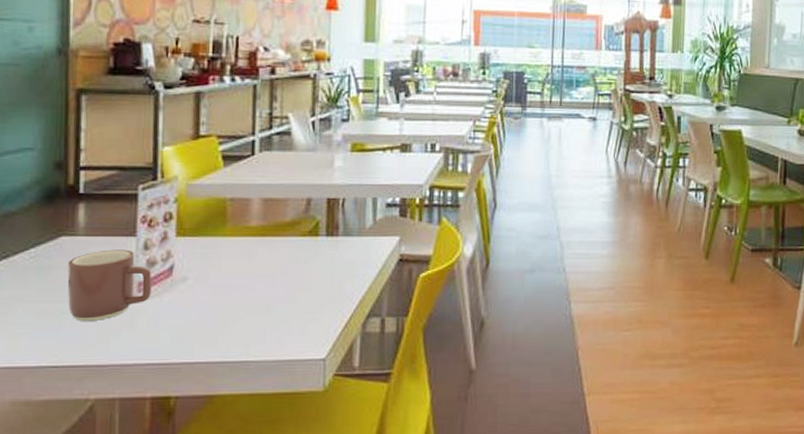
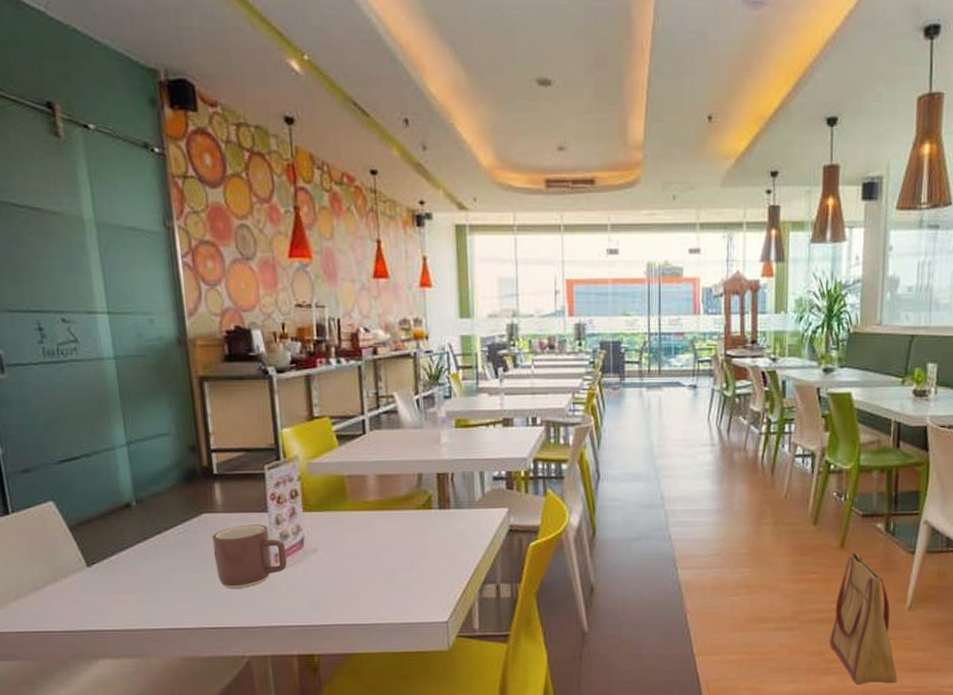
shopping bag: none [718,287,785,424] -> present [828,553,898,684]

